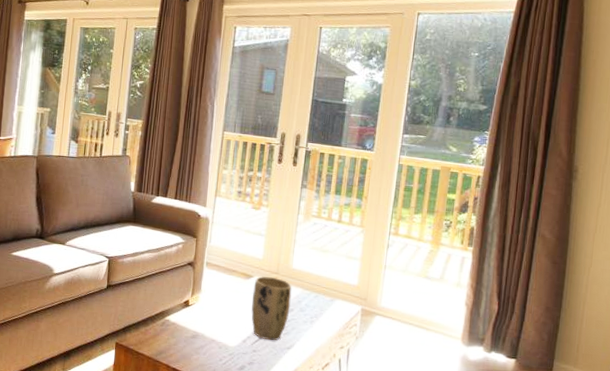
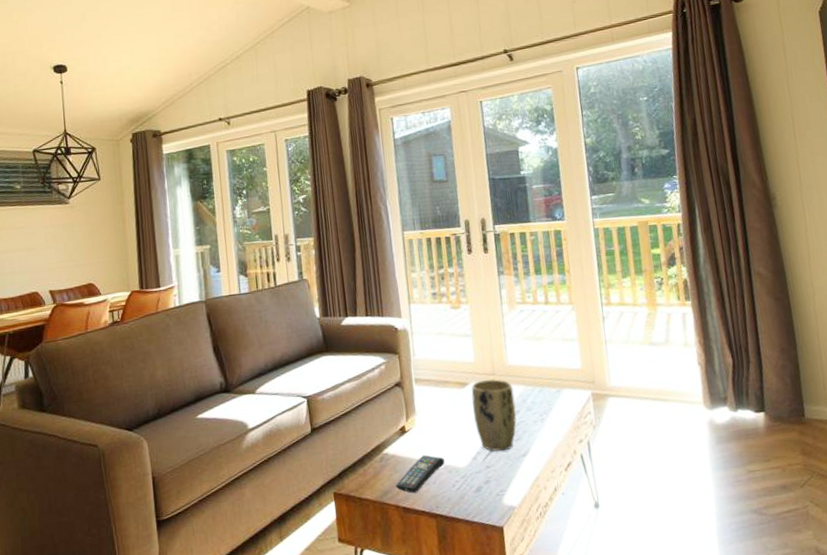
remote control: none [170,328,217,359] -> present [396,454,445,493]

